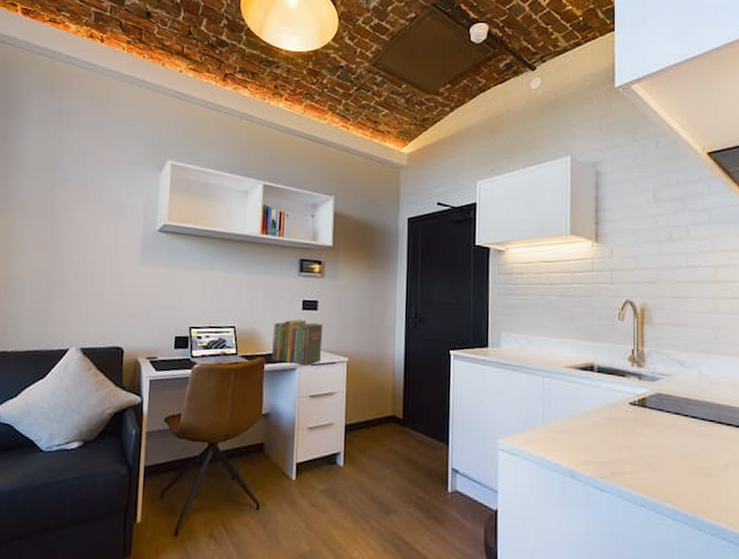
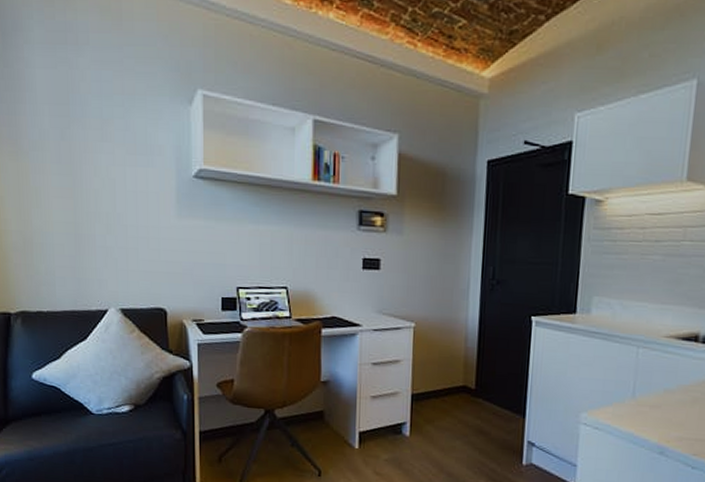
books: present [272,319,323,365] -> none [330,280,387,331]

